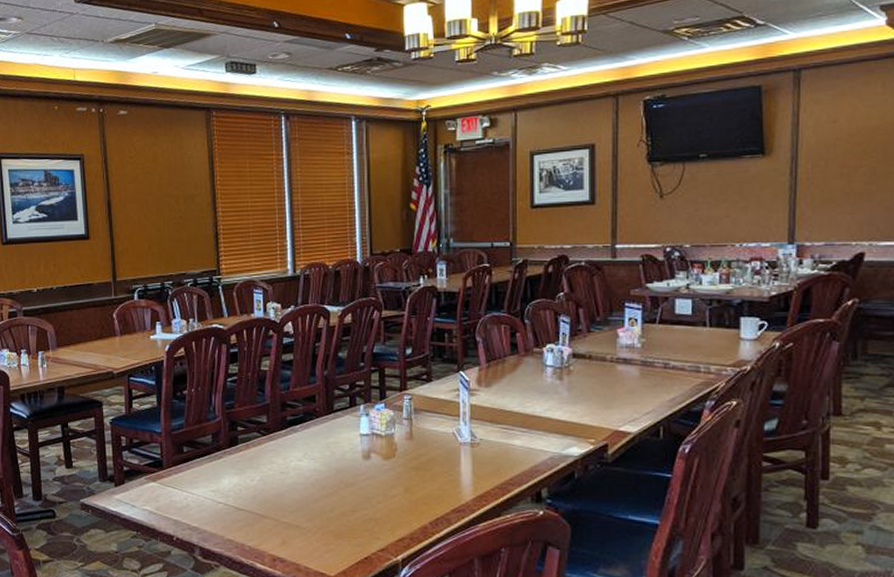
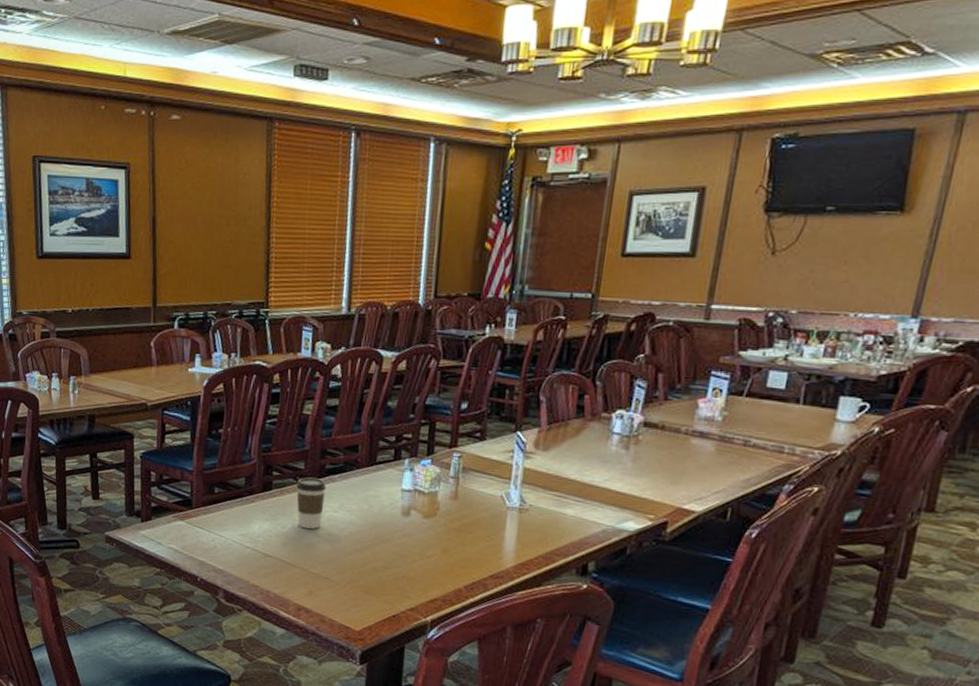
coffee cup: none [261,430,289,480] -> present [296,477,326,530]

